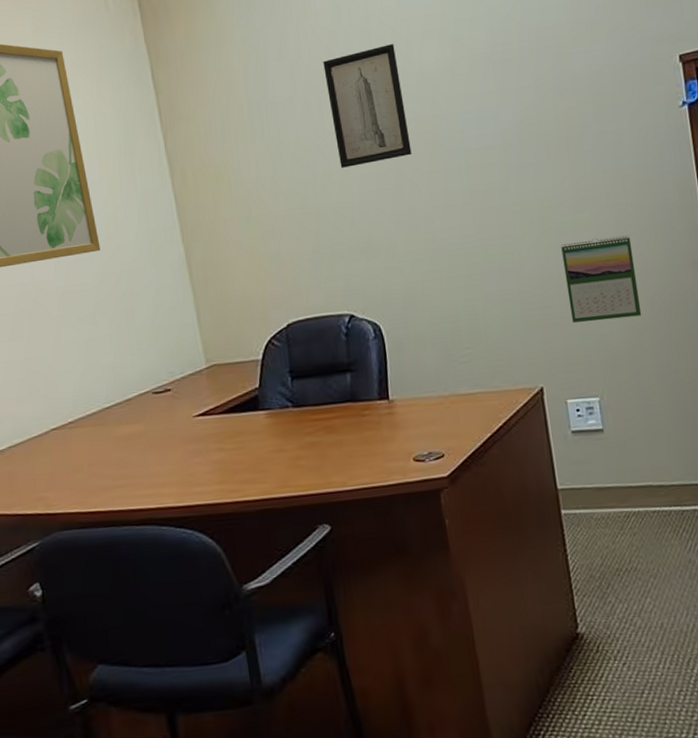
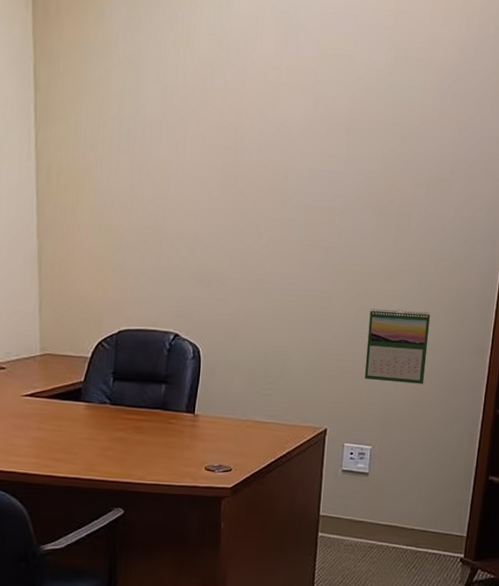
wall art: present [323,44,412,168] -> none [192,89,264,200]

